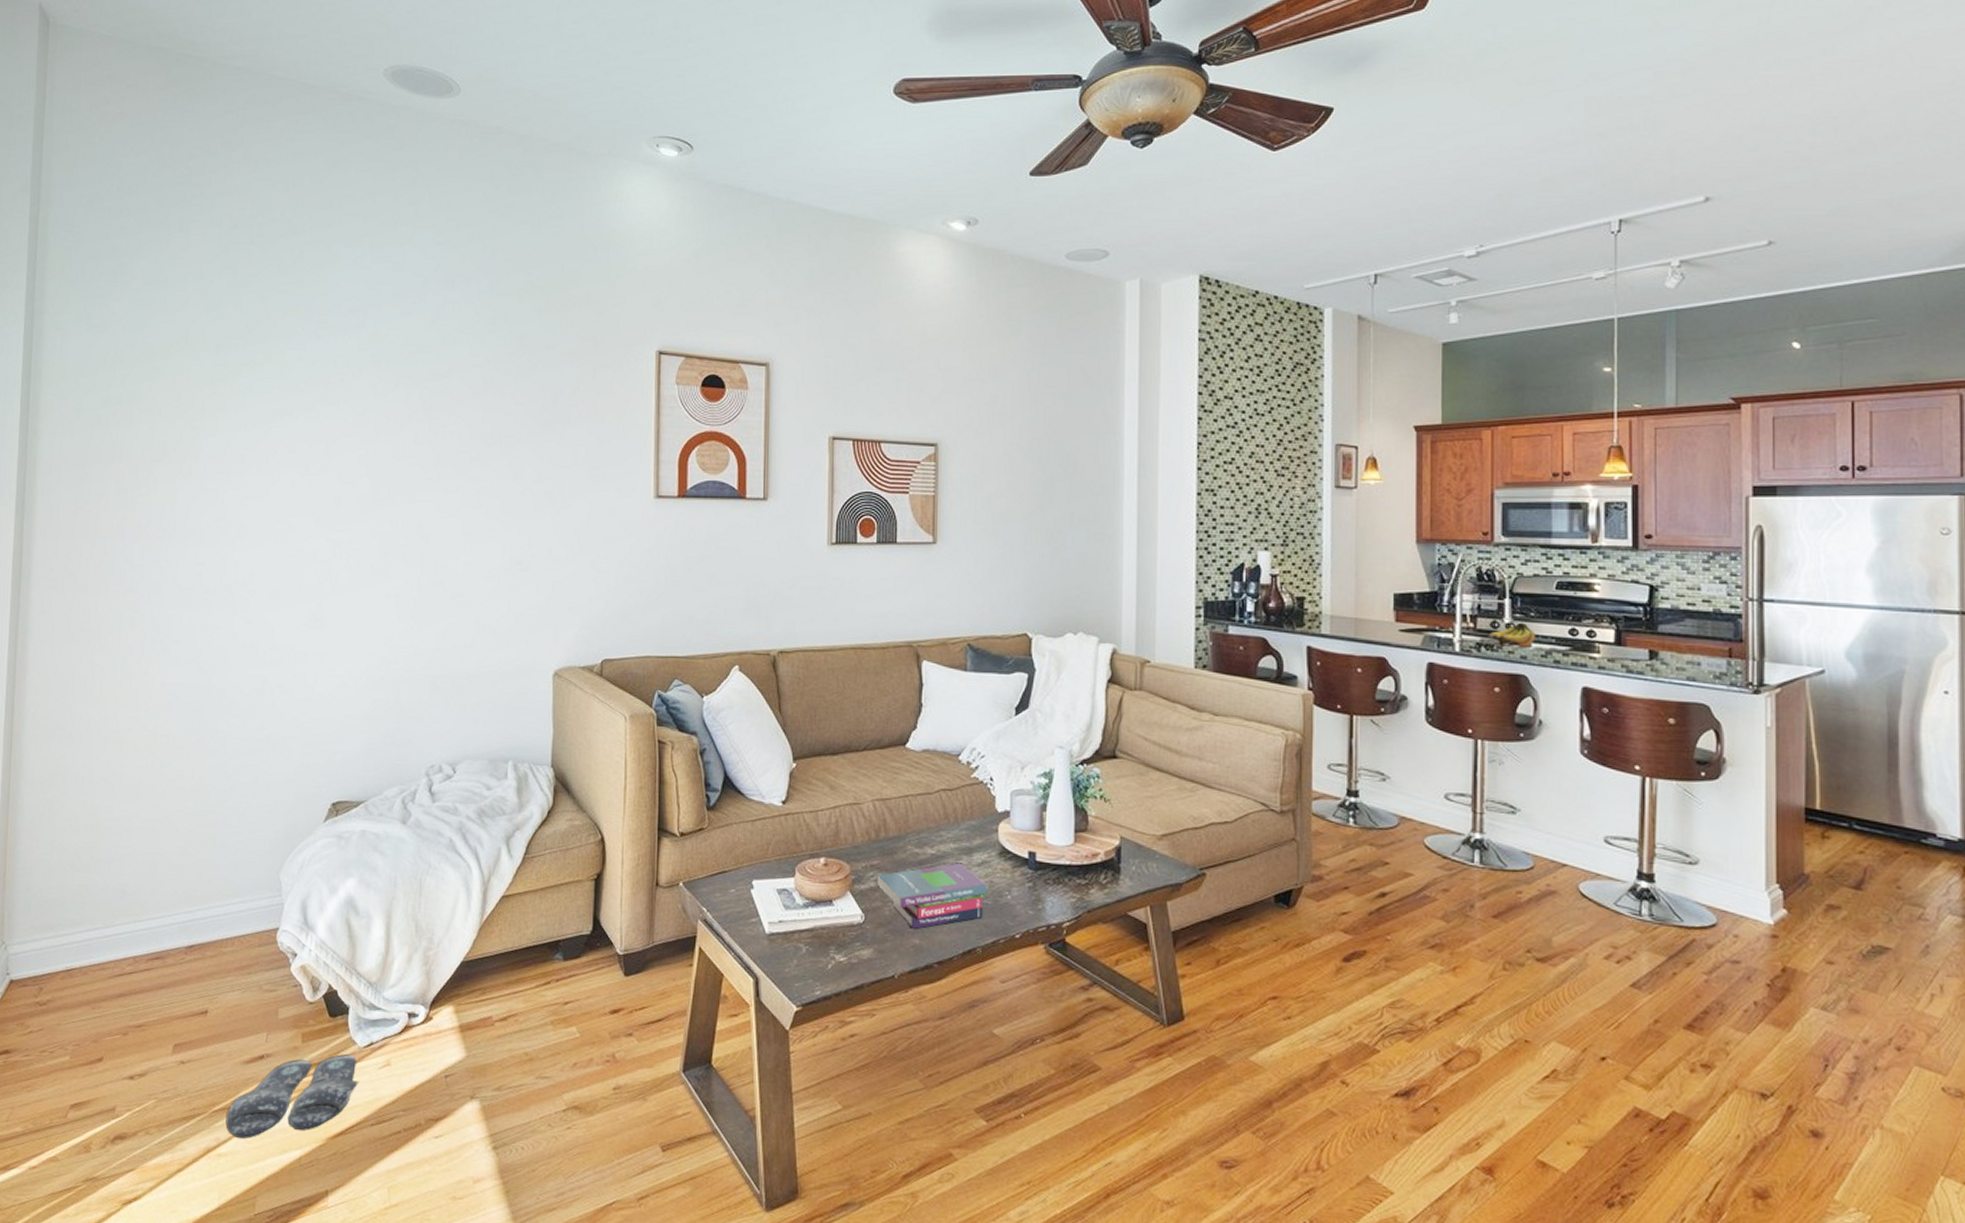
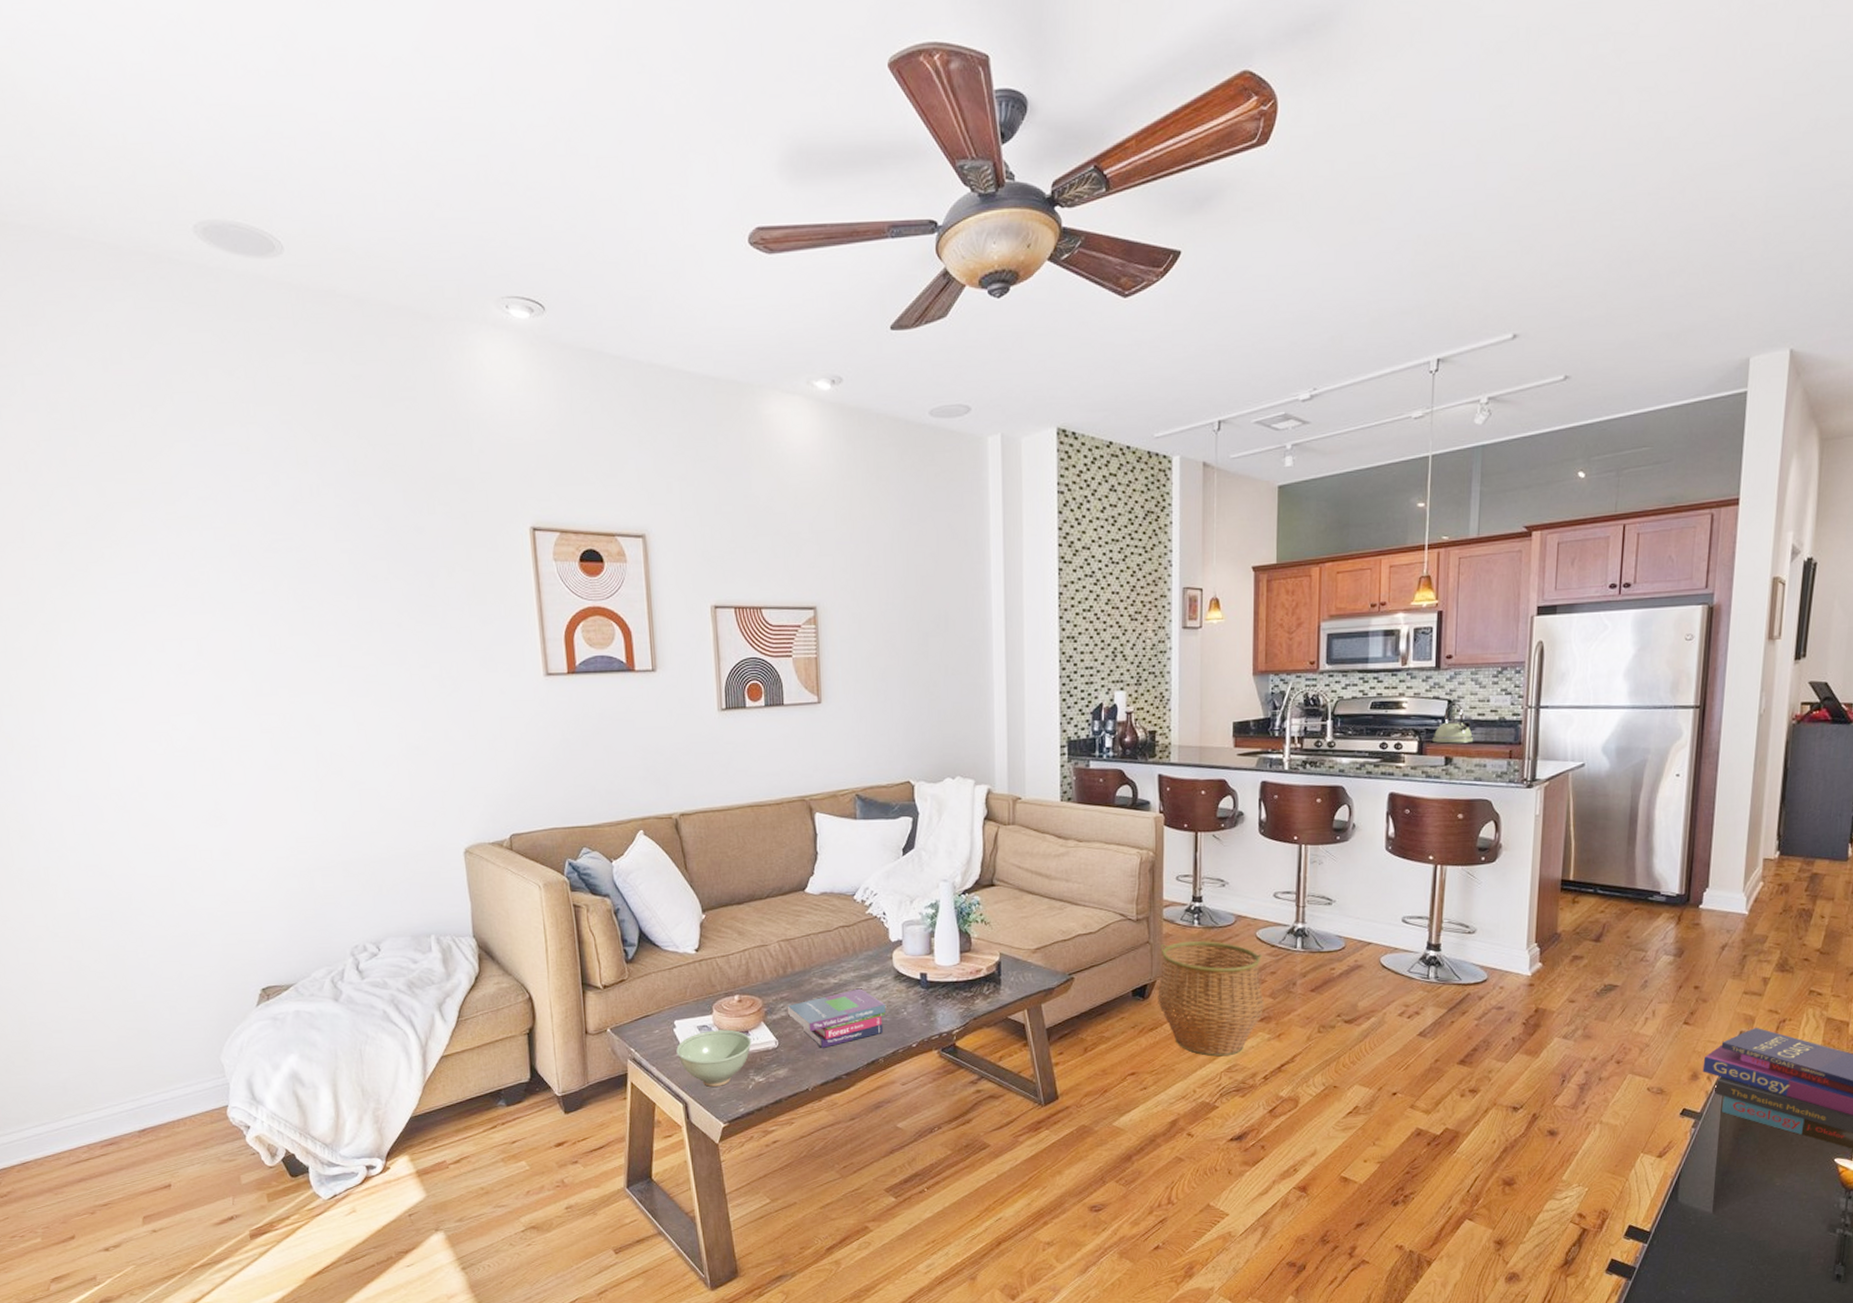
slippers: present [226,1054,359,1138] -> none [205,1207,329,1288]
bowl: none [752,895,835,963] -> present [676,1029,752,1088]
basket: none [1305,843,1436,988] -> present [1158,941,1265,1057]
fruit: present [1488,622,1536,649] -> none [1312,740,1353,763]
kettle: none [1631,588,1684,636] -> present [1431,702,1474,744]

